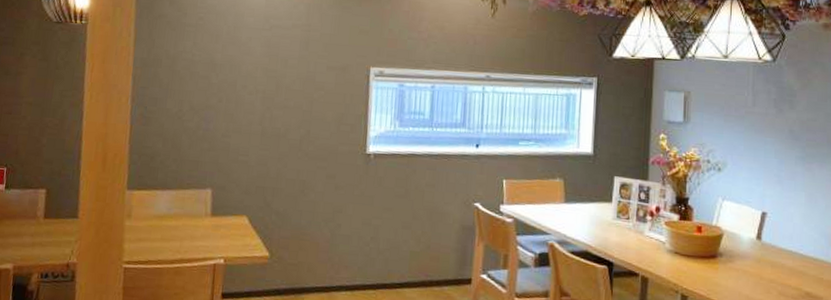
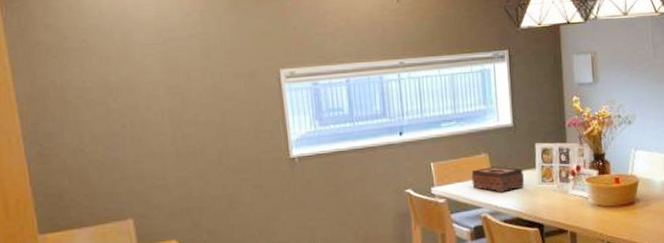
tissue box: none [543,193,599,222] -> present [471,166,525,192]

